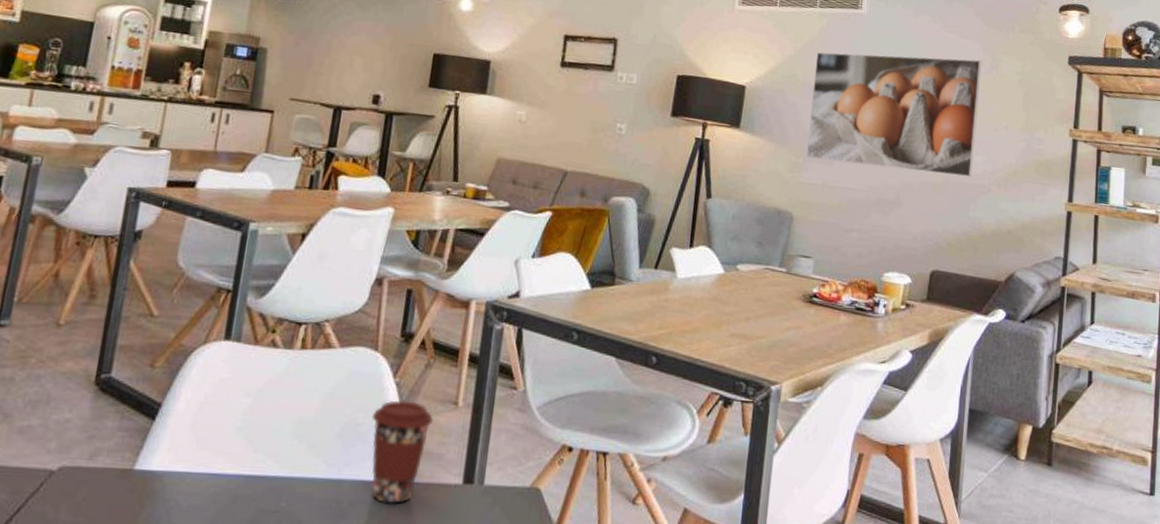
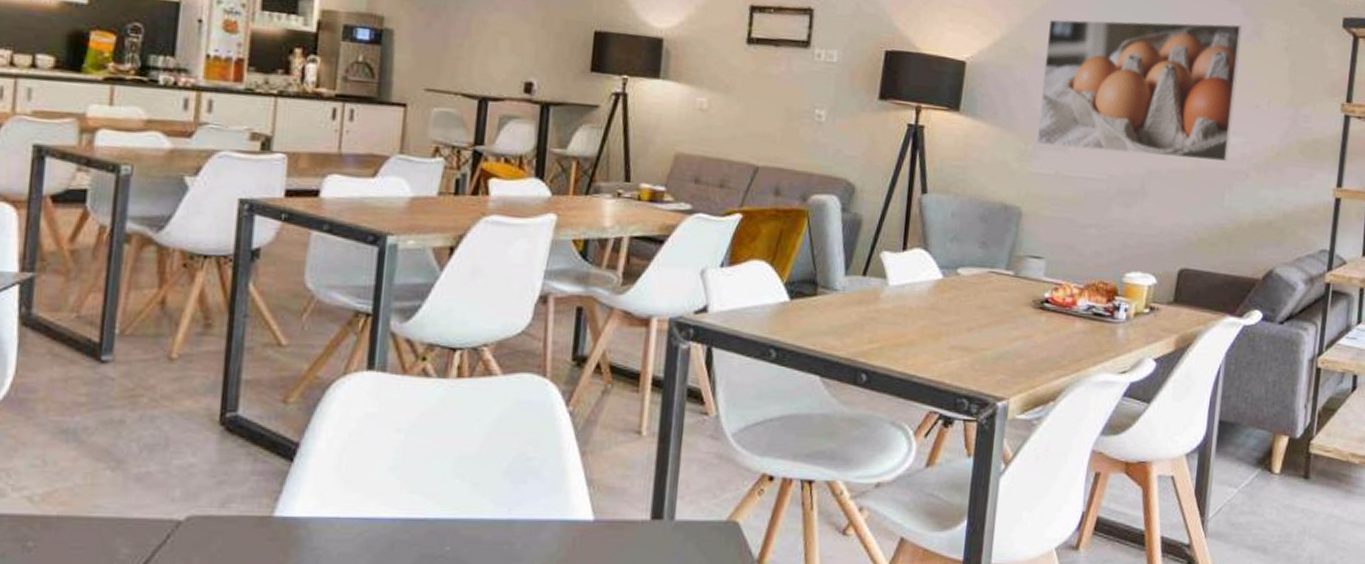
coffee cup: present [371,400,433,505] -> none [543,431,614,545]

